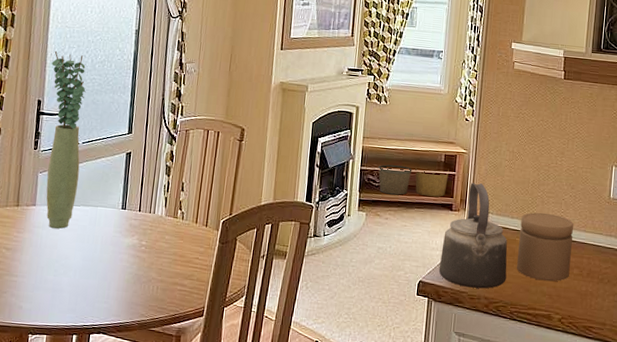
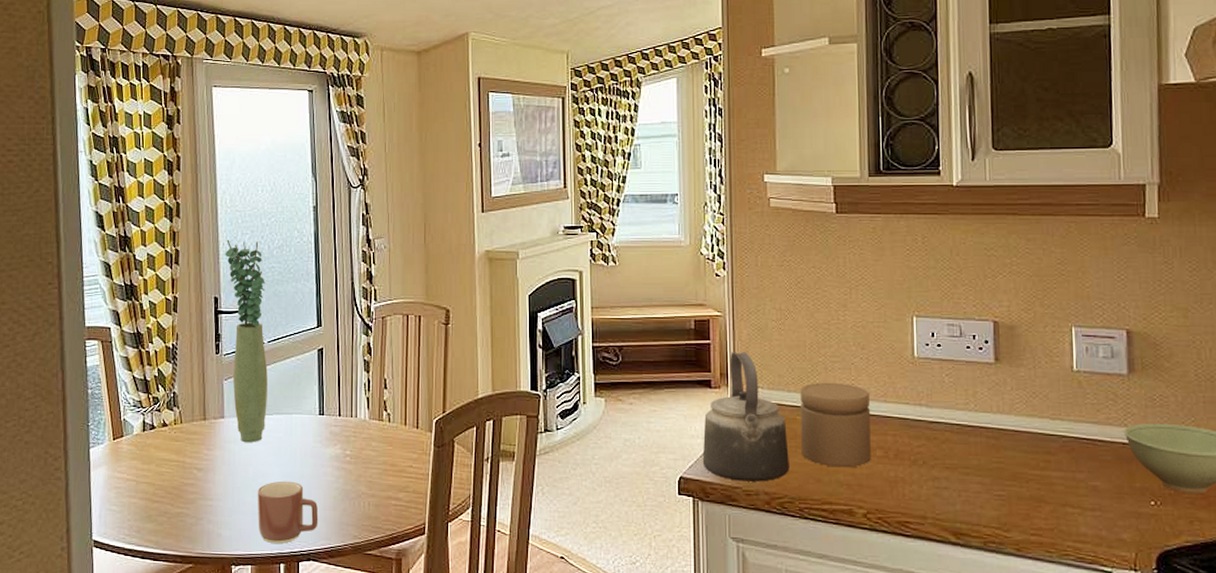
mug: none [56,263,112,318] -> present [257,481,319,544]
basket: present [378,164,412,195] -> none [613,338,656,374]
basket: present [414,166,450,197] -> none [658,336,703,374]

